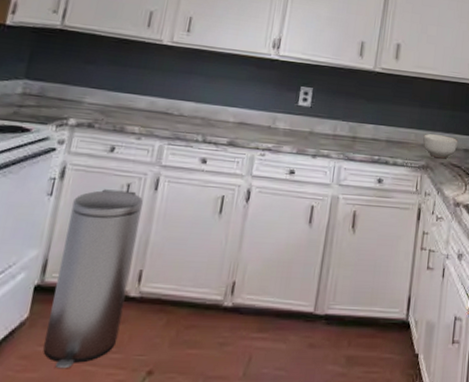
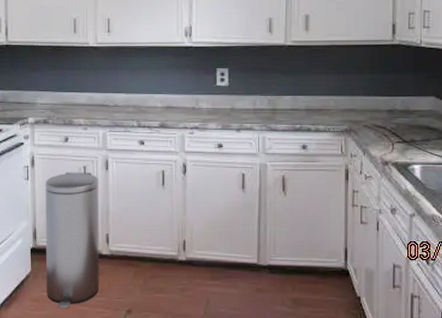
bowl: present [423,134,458,159] -> none [343,99,381,121]

